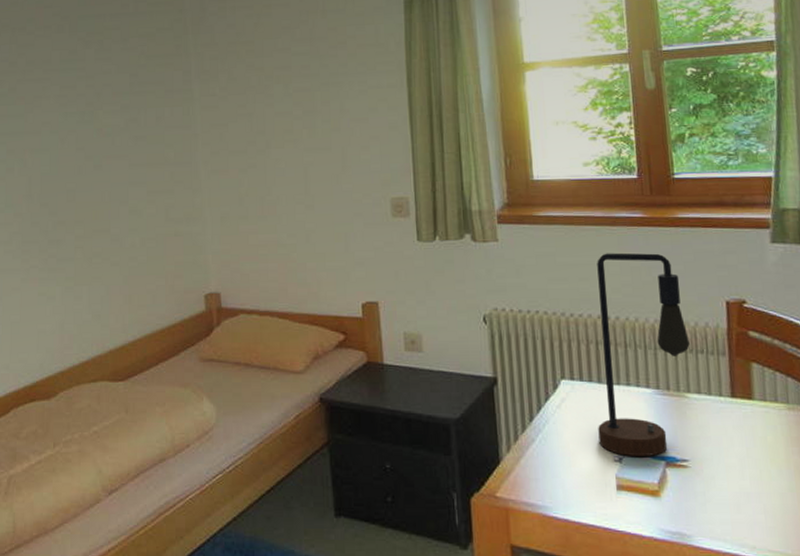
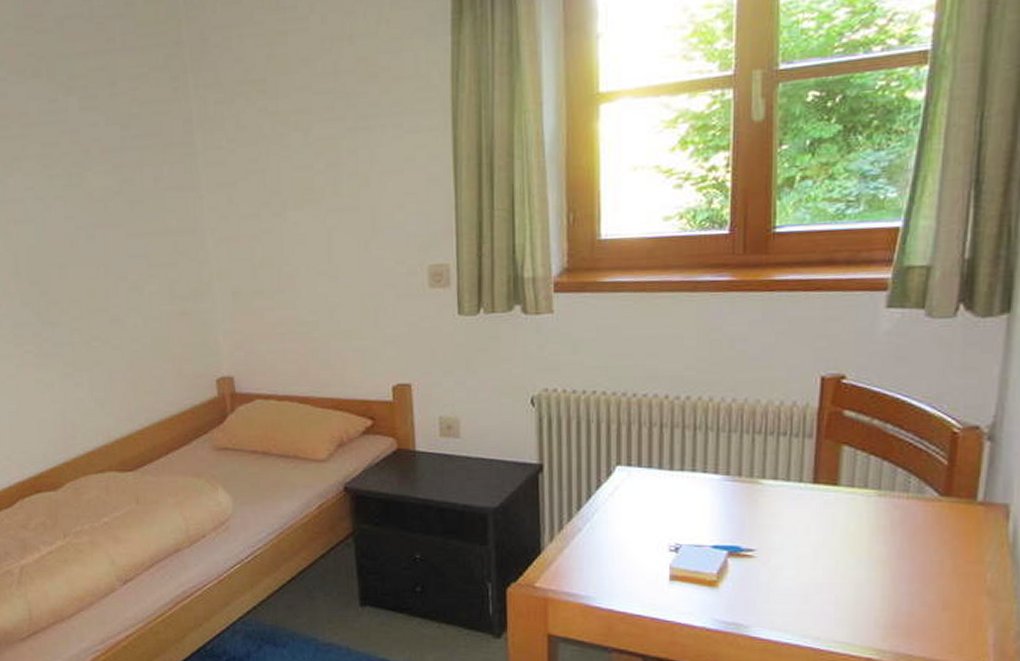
table lamp: present [597,253,690,457] -> none [654,323,771,547]

